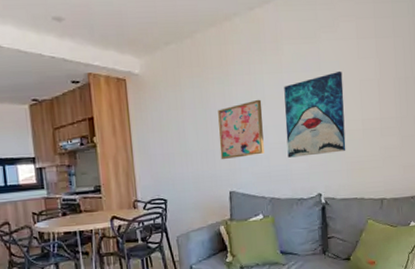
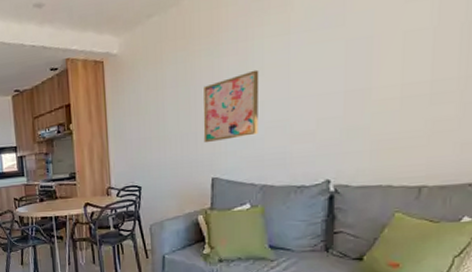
wall art: present [284,70,346,158] -> none [288,22,378,138]

